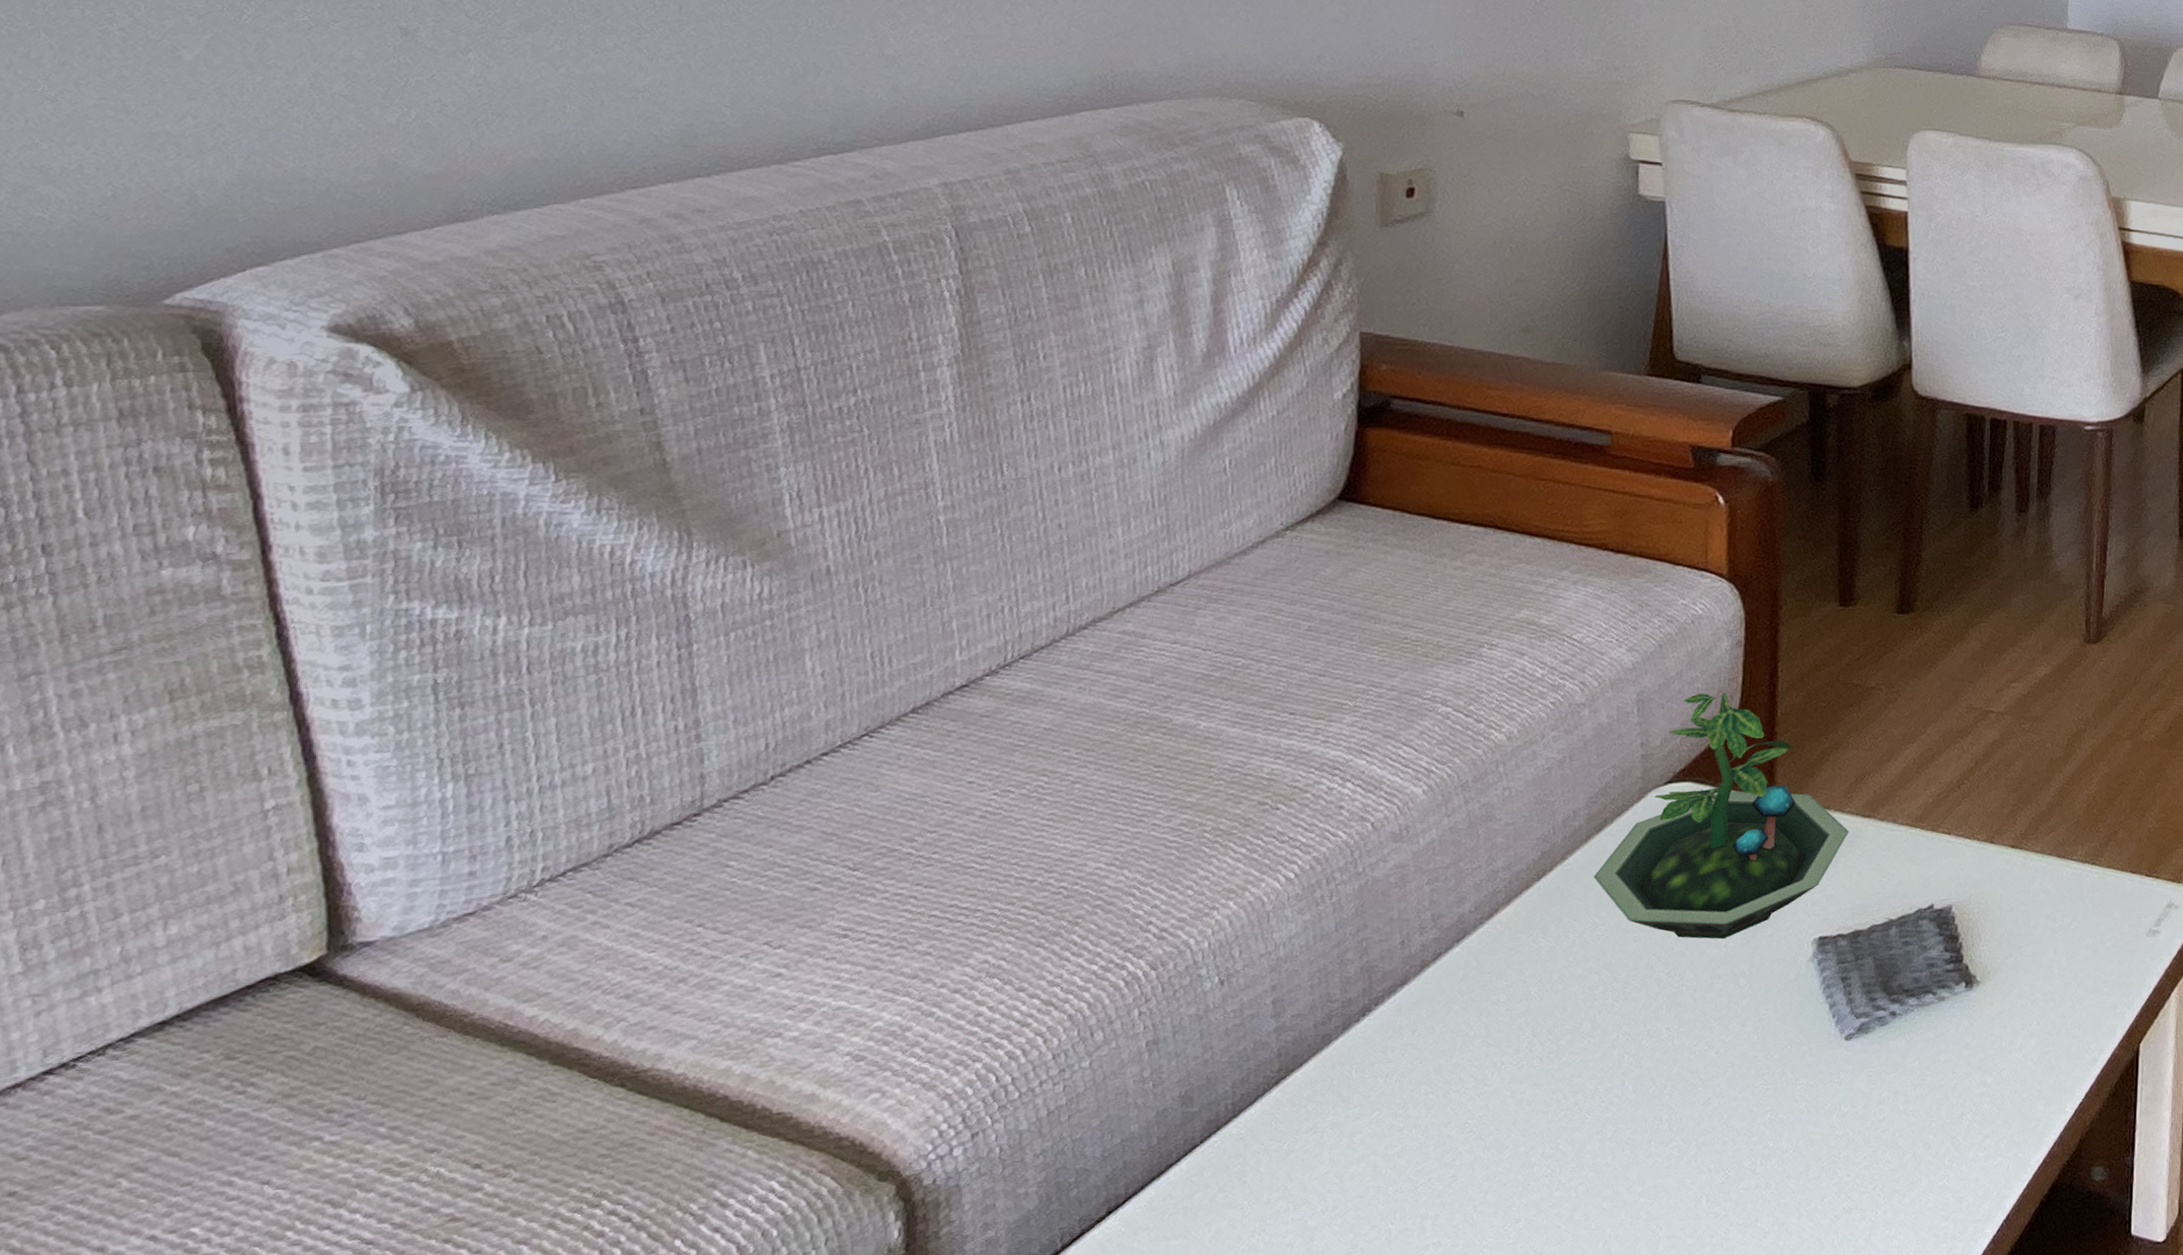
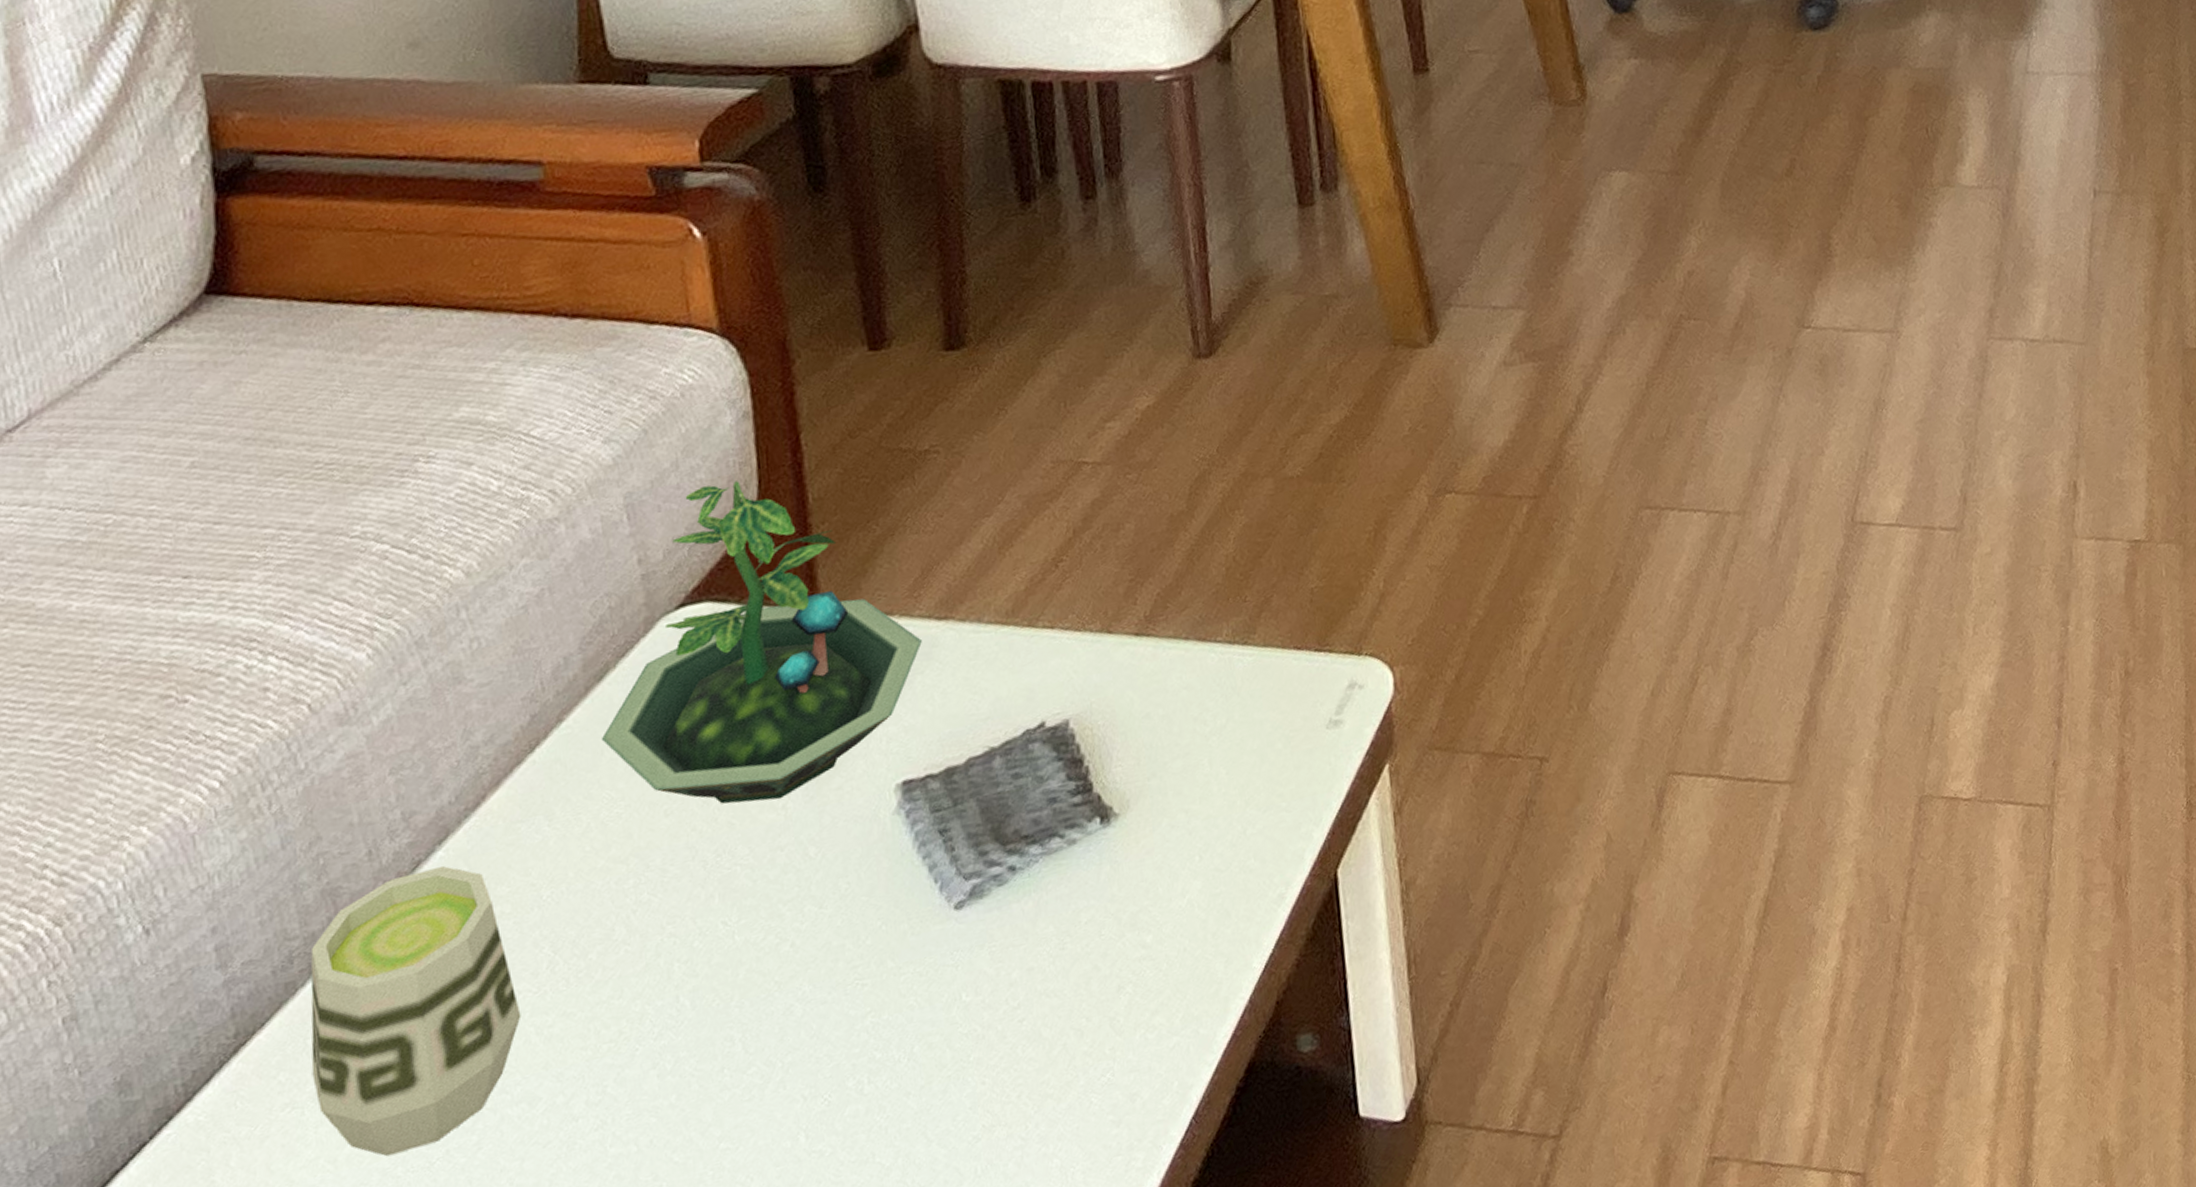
cup: none [1333,960,1502,1178] -> present [310,866,521,1157]

